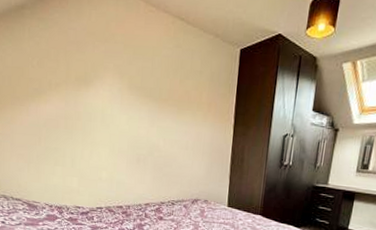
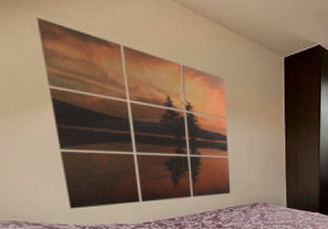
wall art: none [32,23,179,190] -> present [36,17,231,209]

